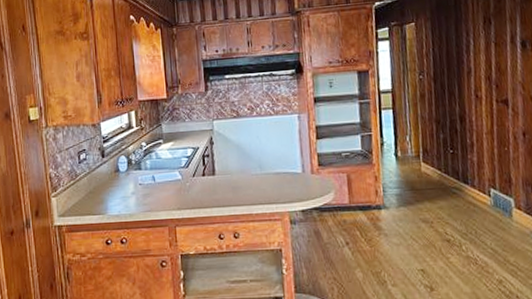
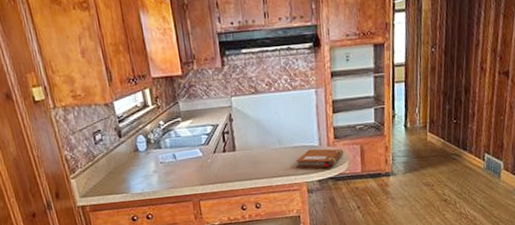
notebook: none [278,175,330,198] -> present [296,148,344,168]

